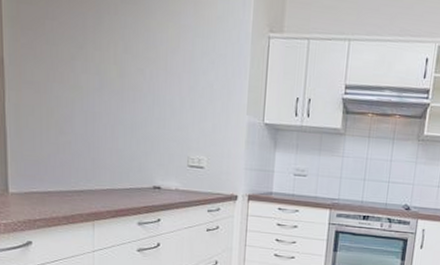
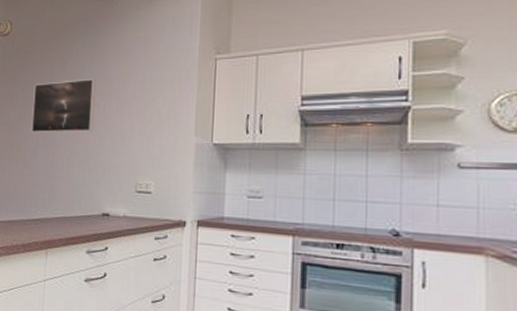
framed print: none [63,38,140,101] -> present [31,79,96,133]

